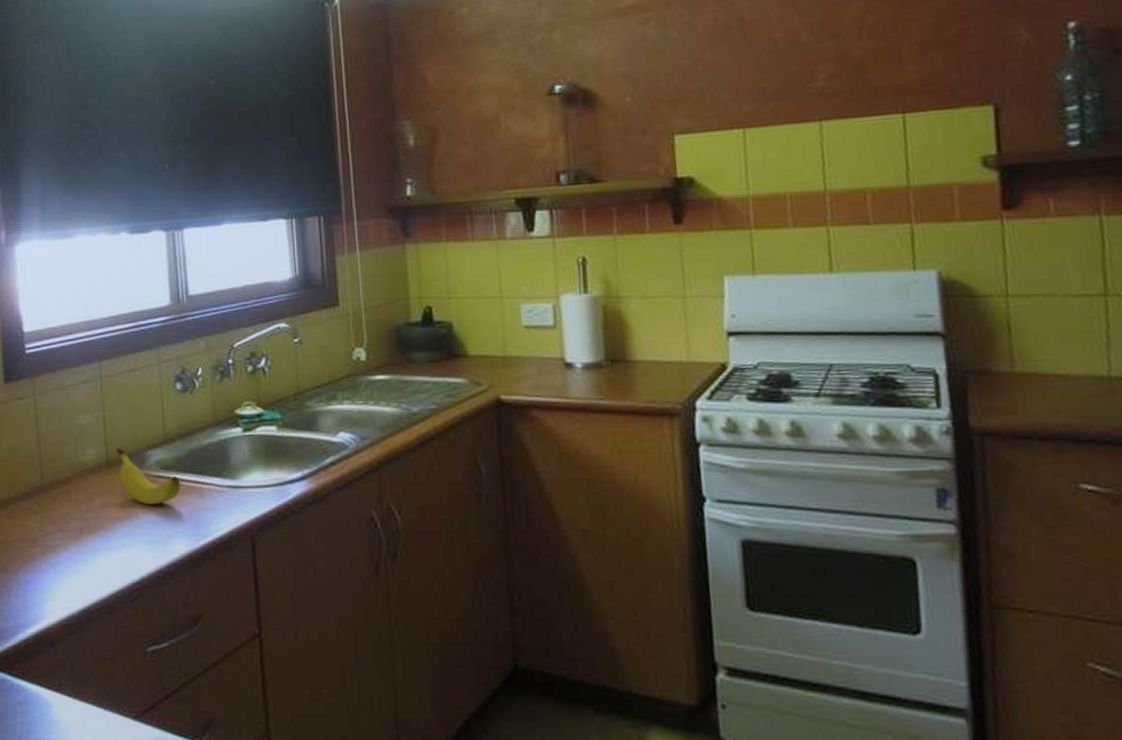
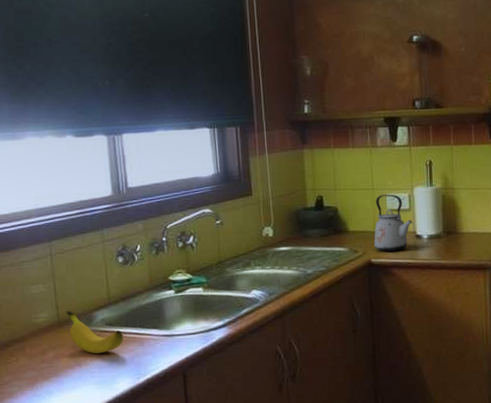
kettle: none [503,304,559,386] -> present [374,194,413,252]

